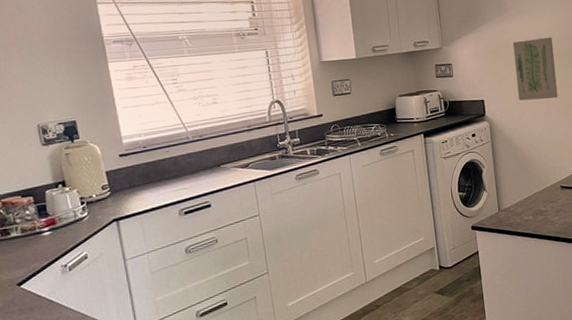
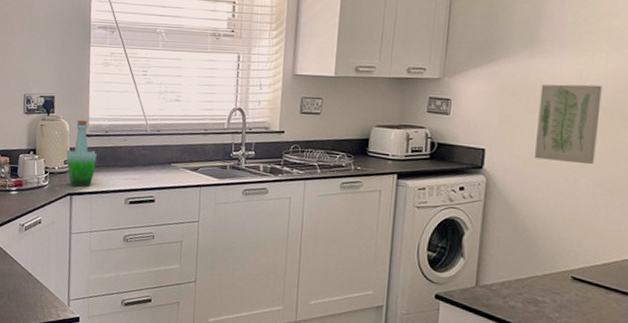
bottle: none [101,139,140,211] -> present [65,120,97,187]

